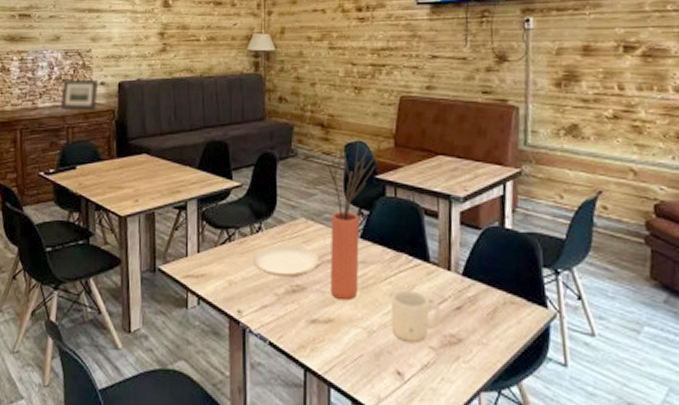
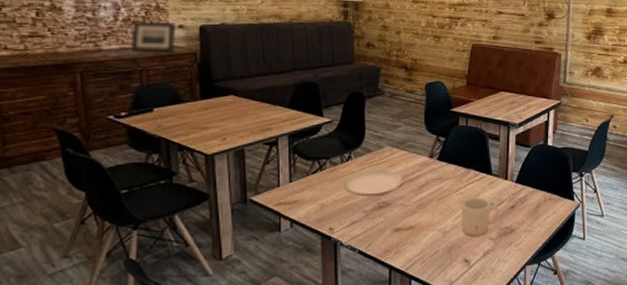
vase: present [327,140,378,301] -> none [410,80,453,211]

